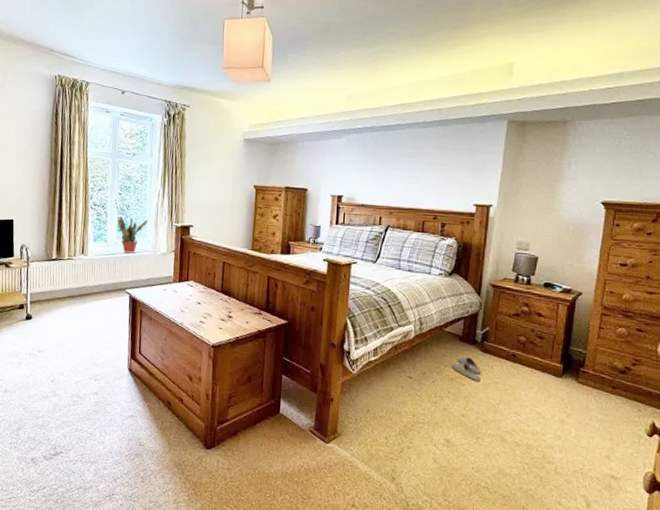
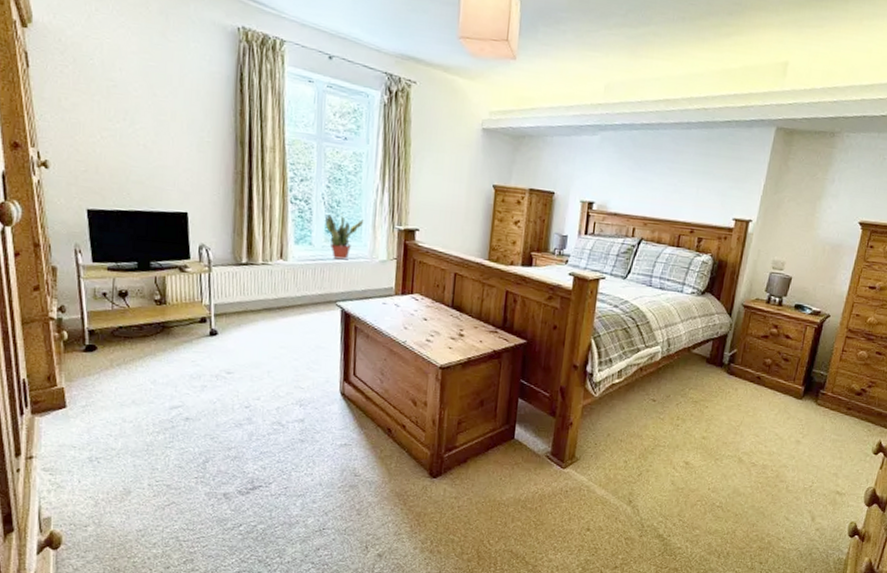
slippers: present [451,356,481,382] -> none [696,379,726,405]

